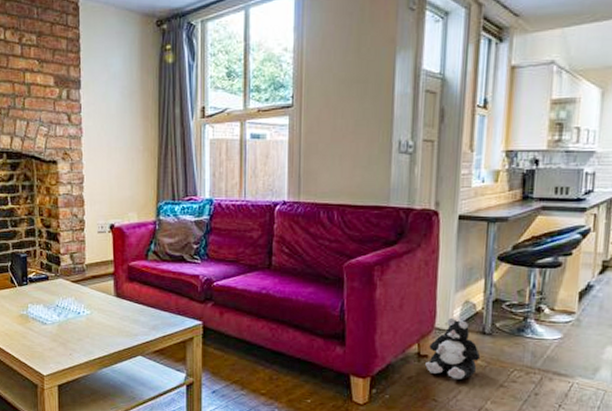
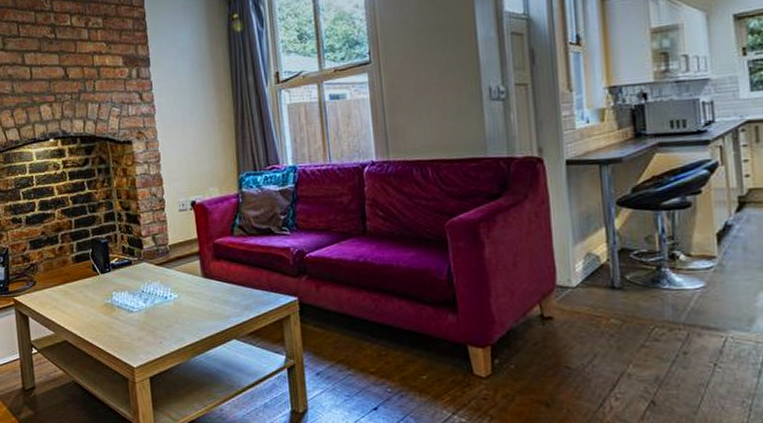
plush toy: present [425,319,481,380] -> none [551,274,614,342]

